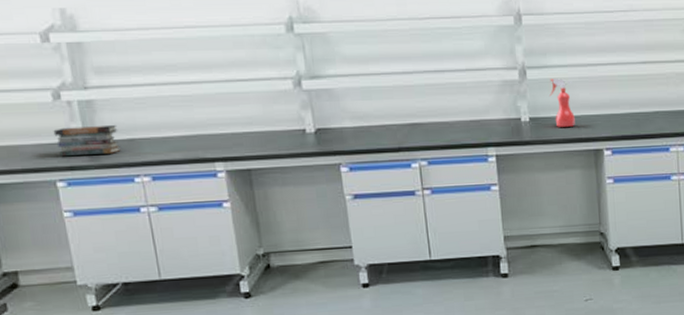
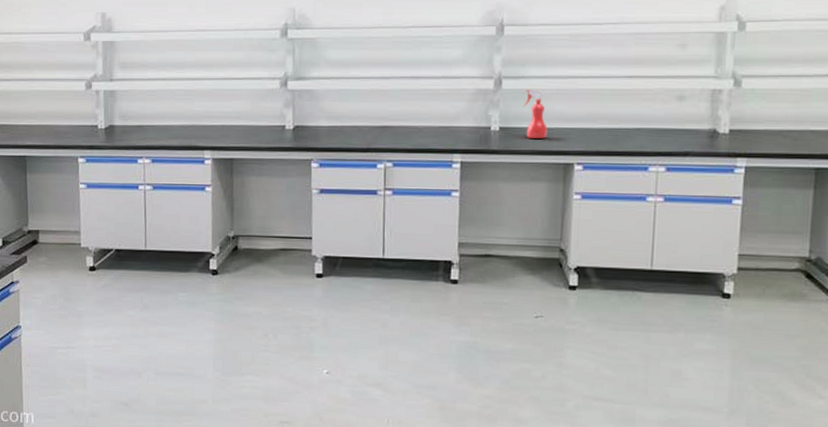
book stack: present [53,124,121,157] -> none [82,112,131,138]

